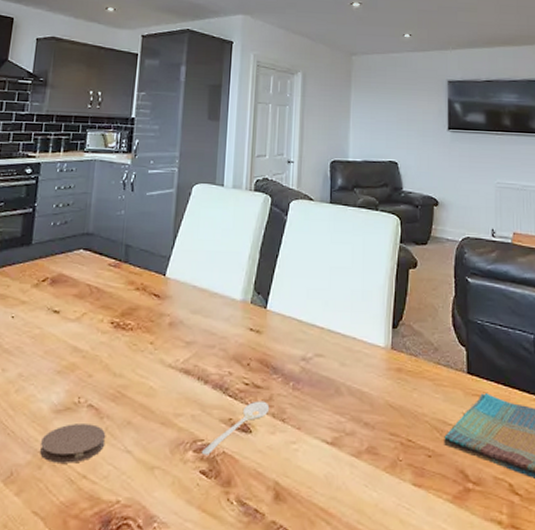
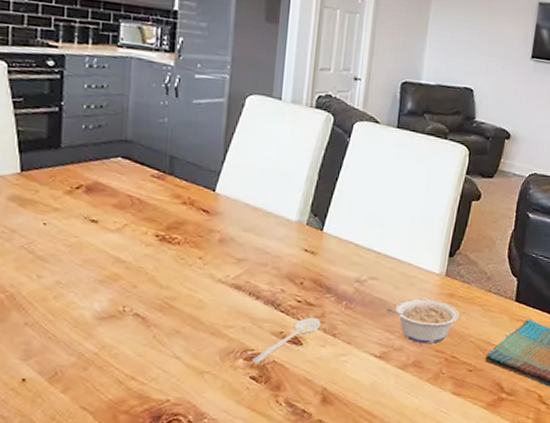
coaster: present [40,424,106,463] -> none [85,330,154,366]
legume: none [333,375,410,427] -> present [385,298,460,344]

